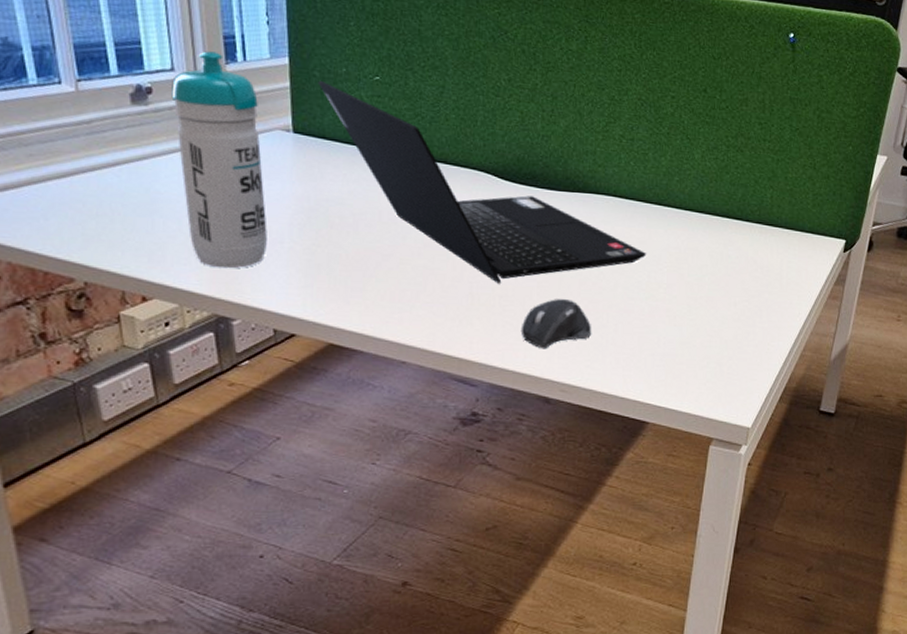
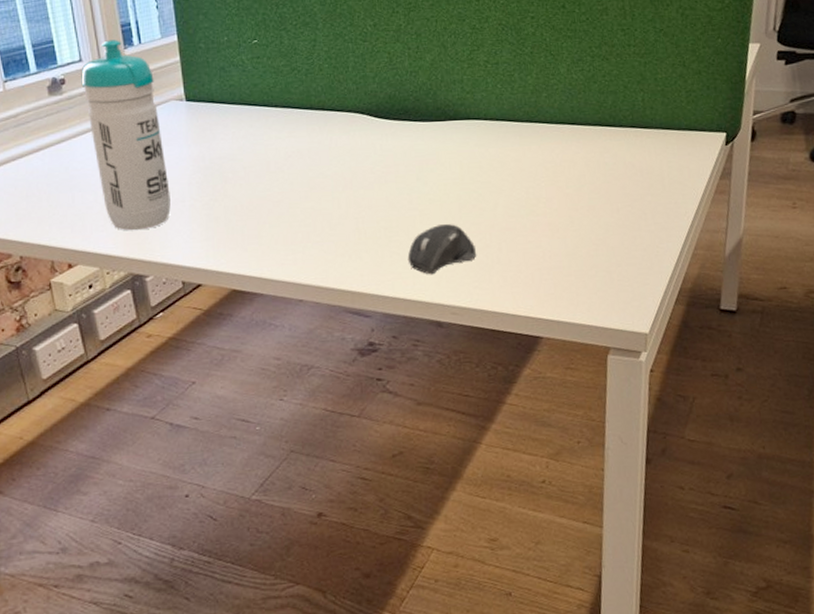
laptop computer: present [318,80,647,284] -> none [204,50,523,216]

